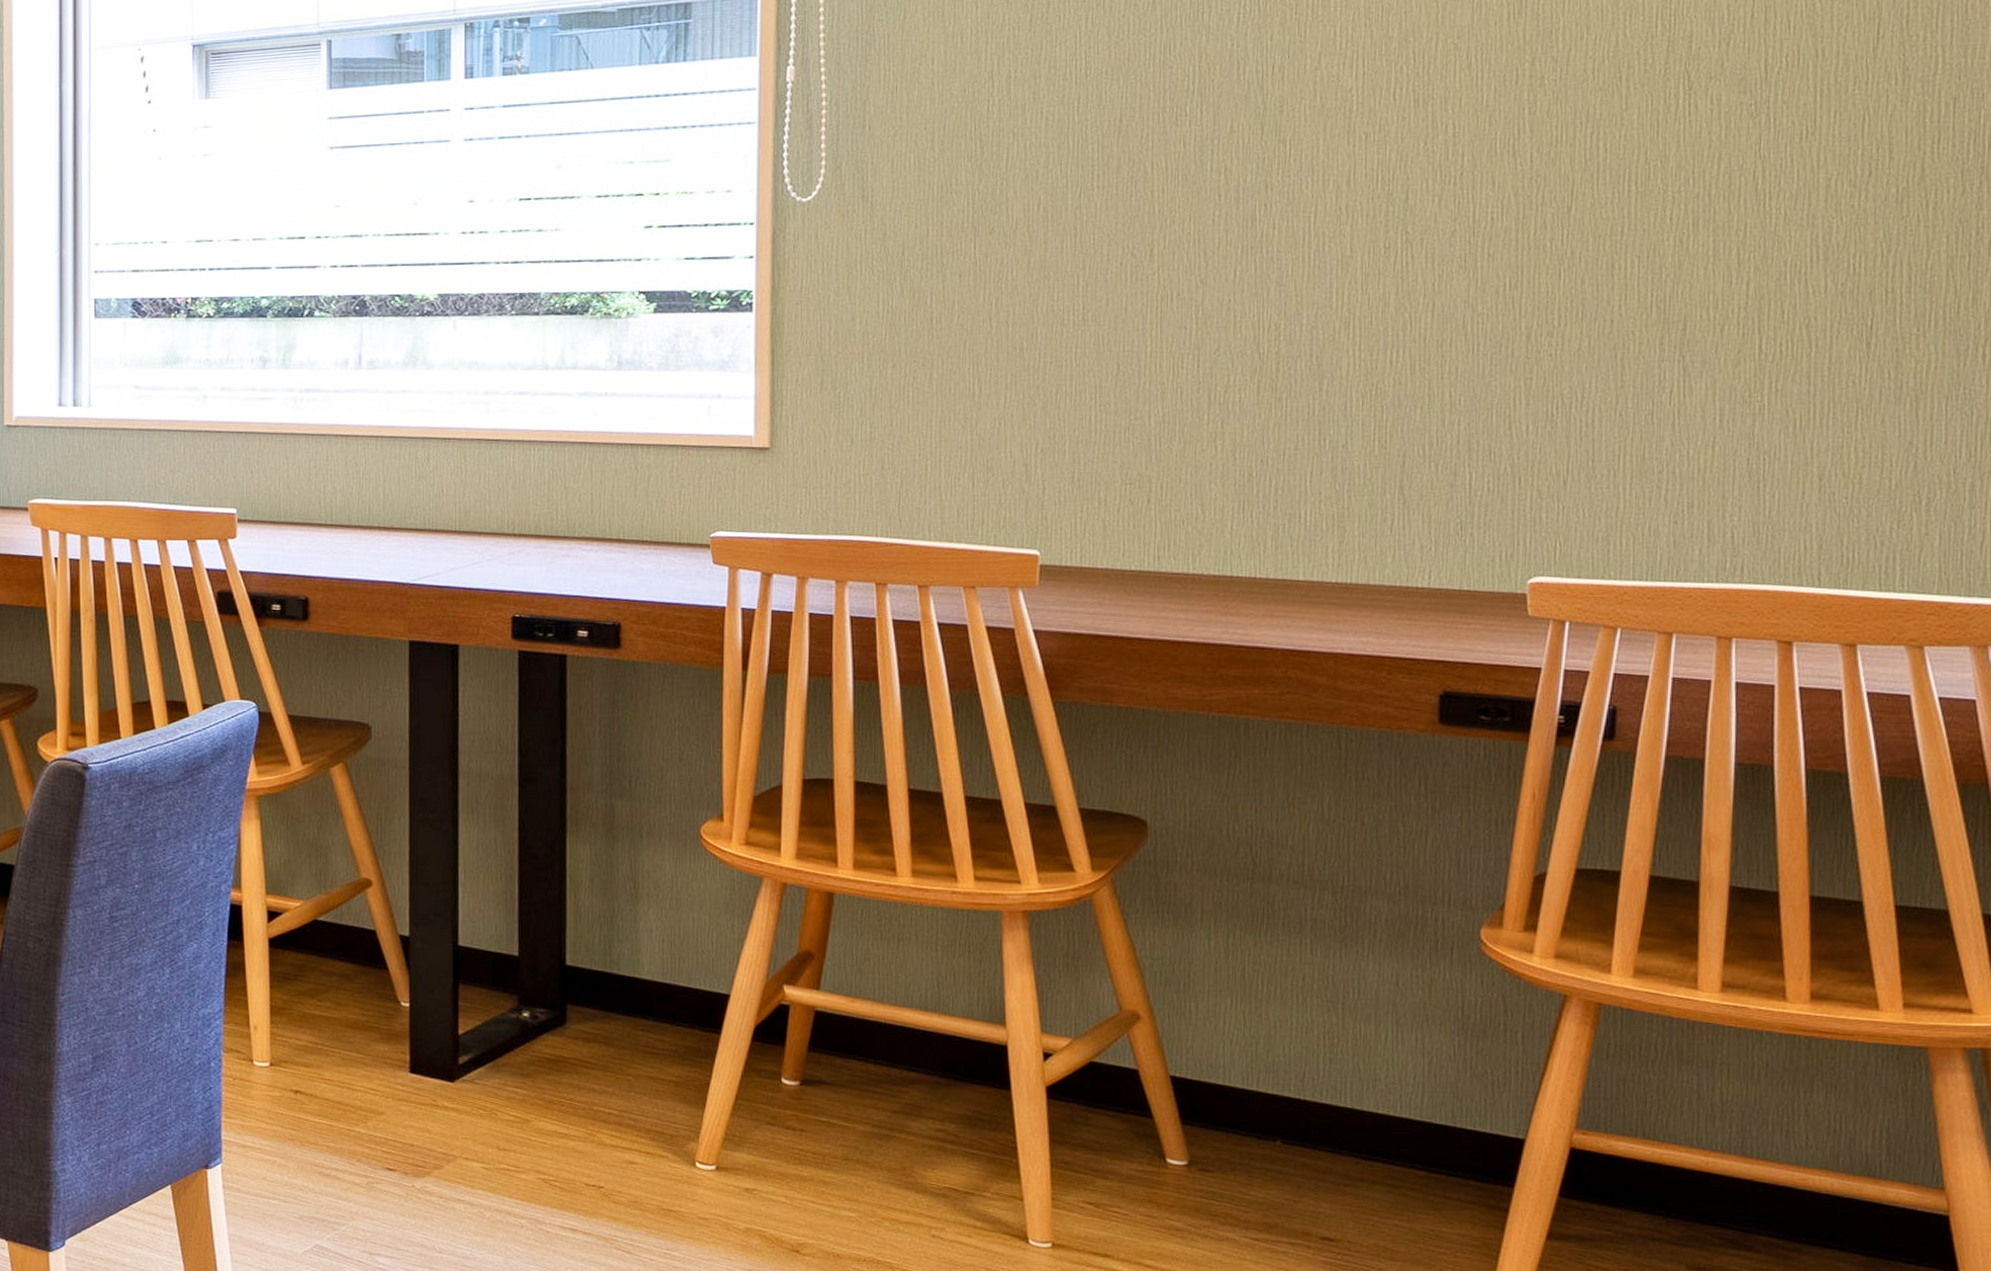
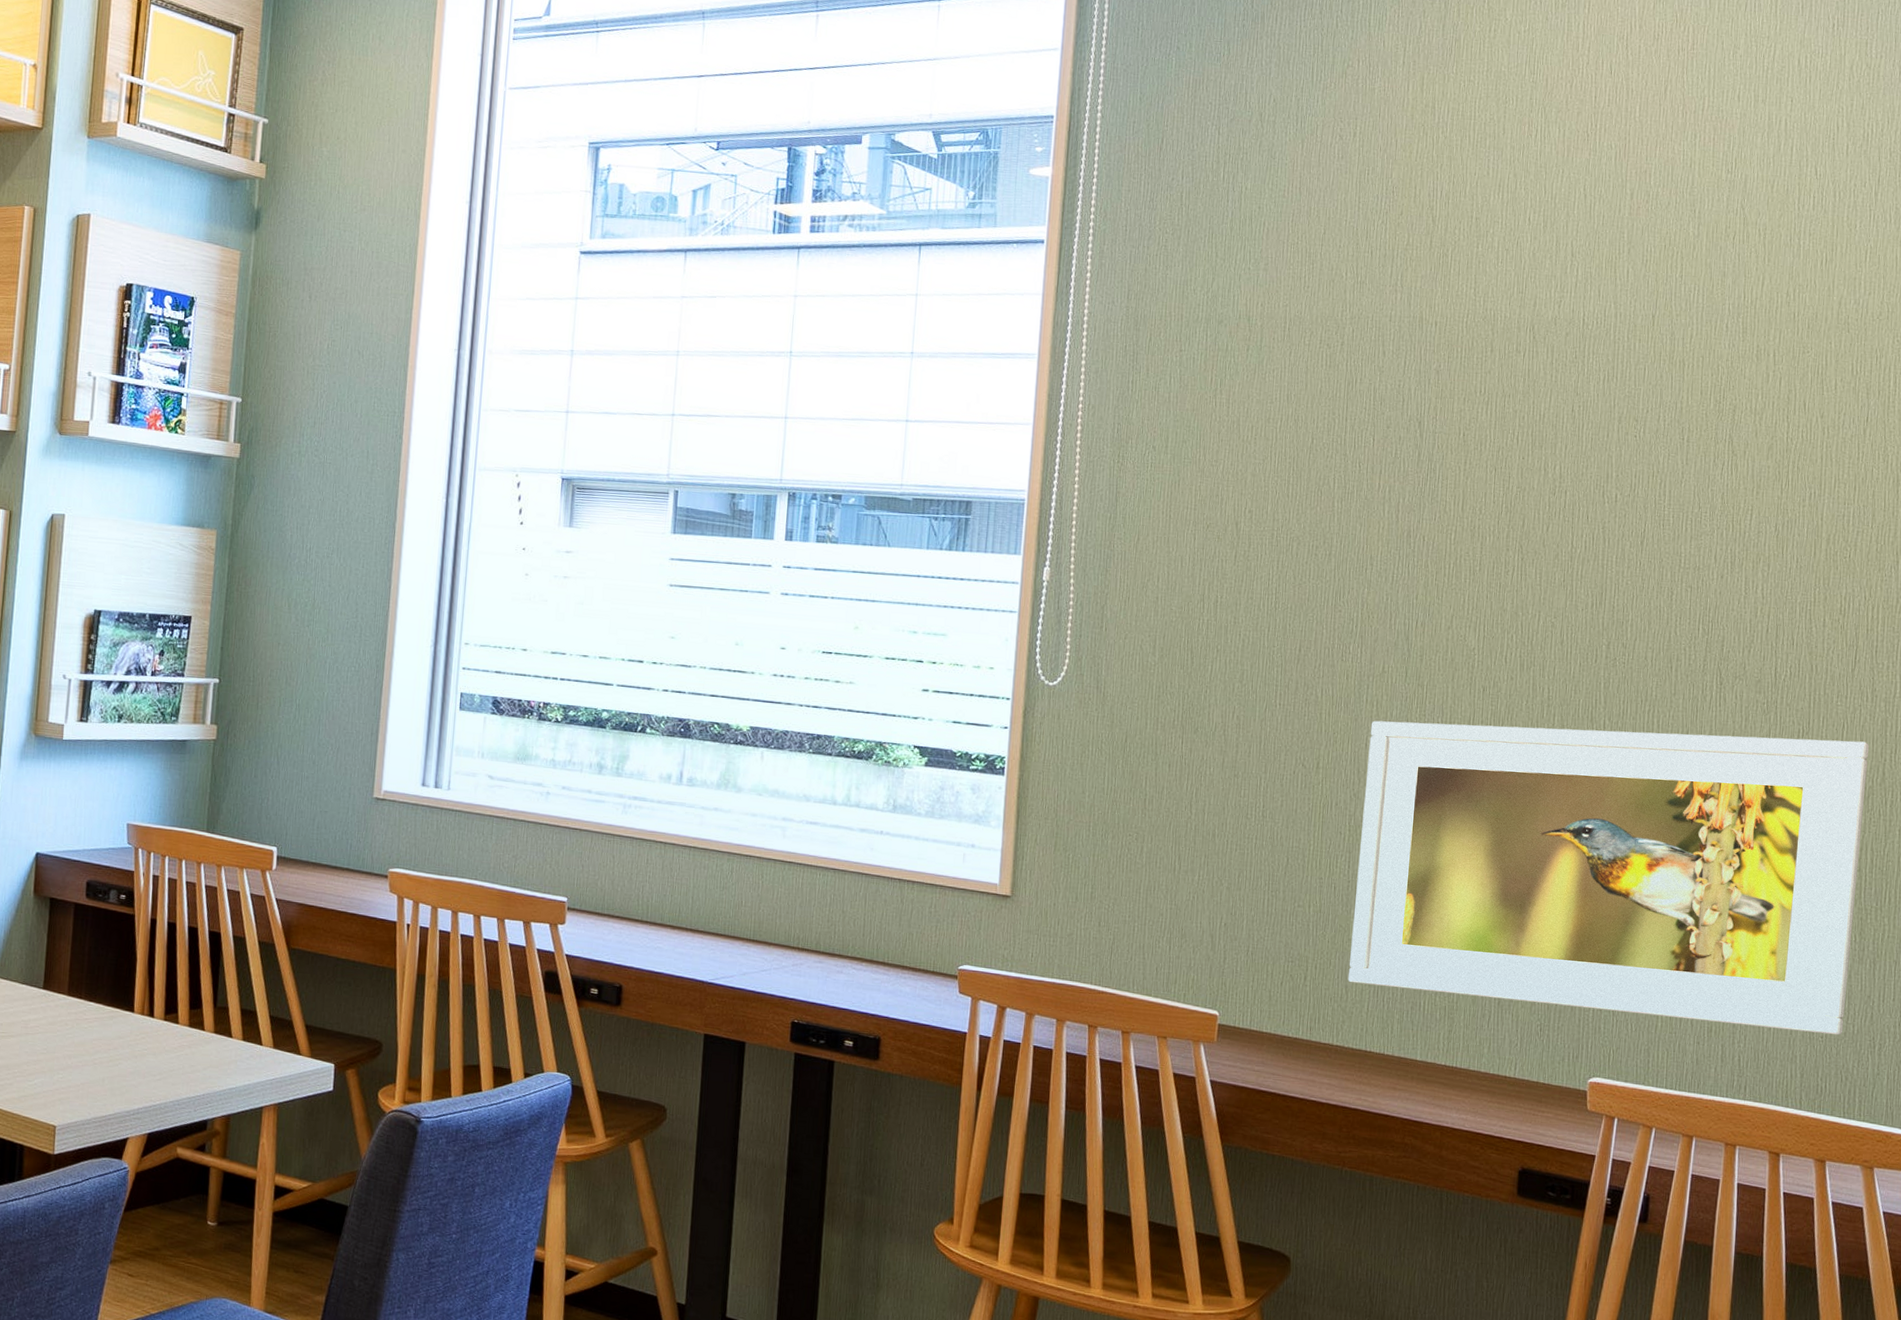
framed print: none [1204,134,1902,500] -> present [1347,720,1870,1035]

